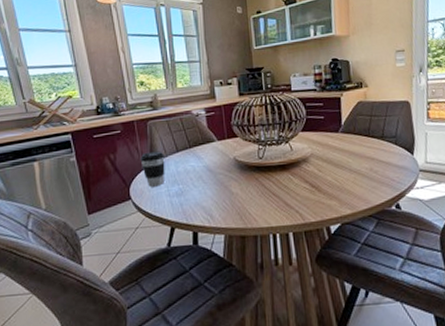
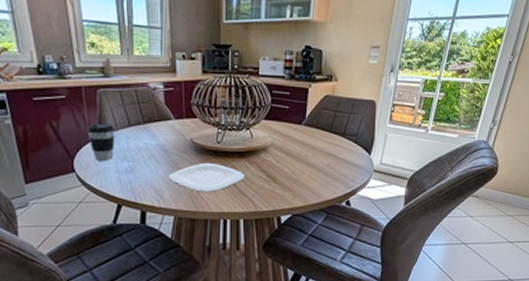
plate: none [215,178,289,209] -> present [168,162,244,193]

